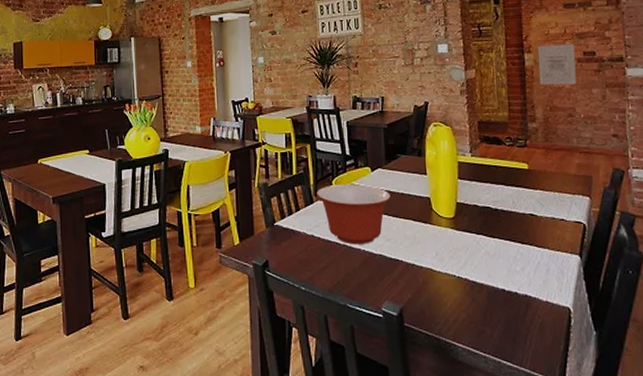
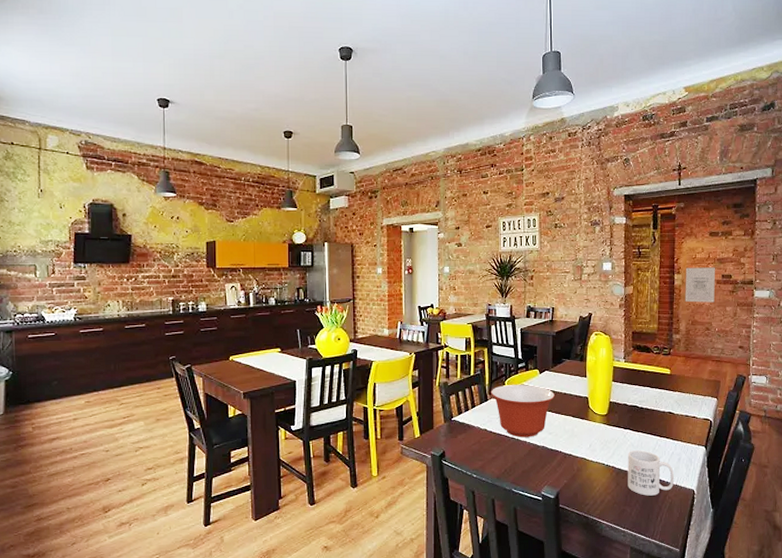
mug: none [483,259,543,314] -> present [628,450,674,496]

